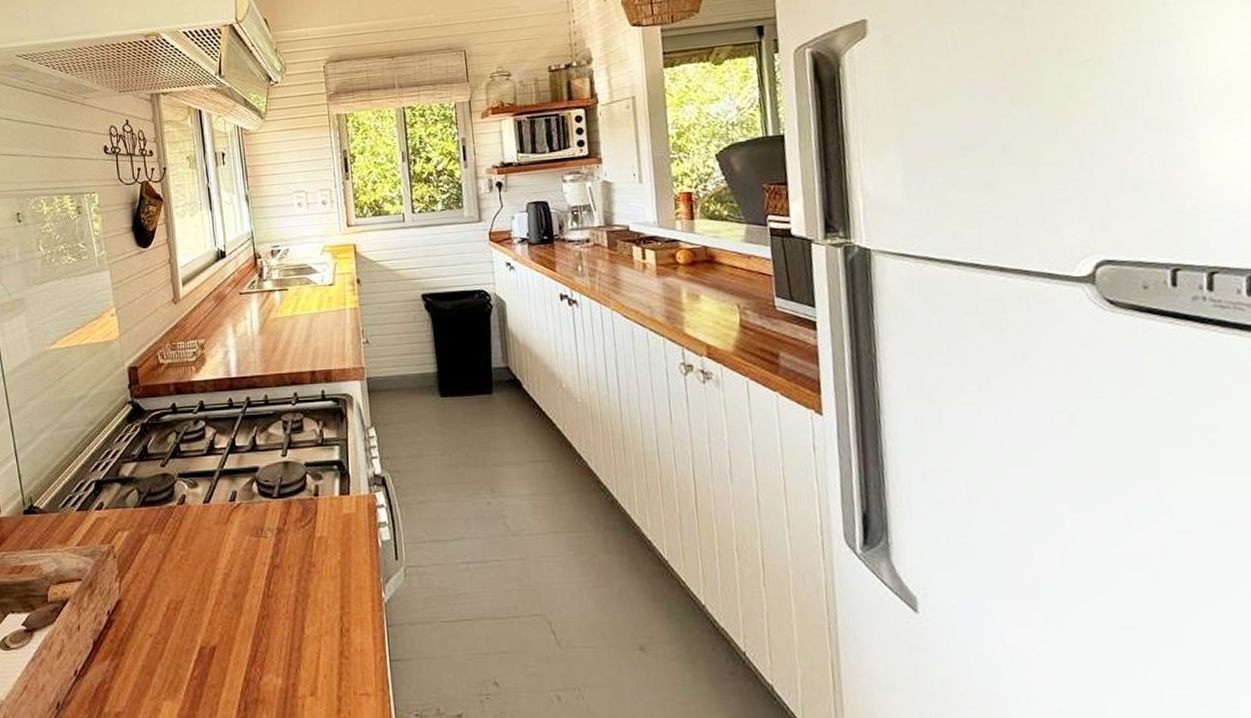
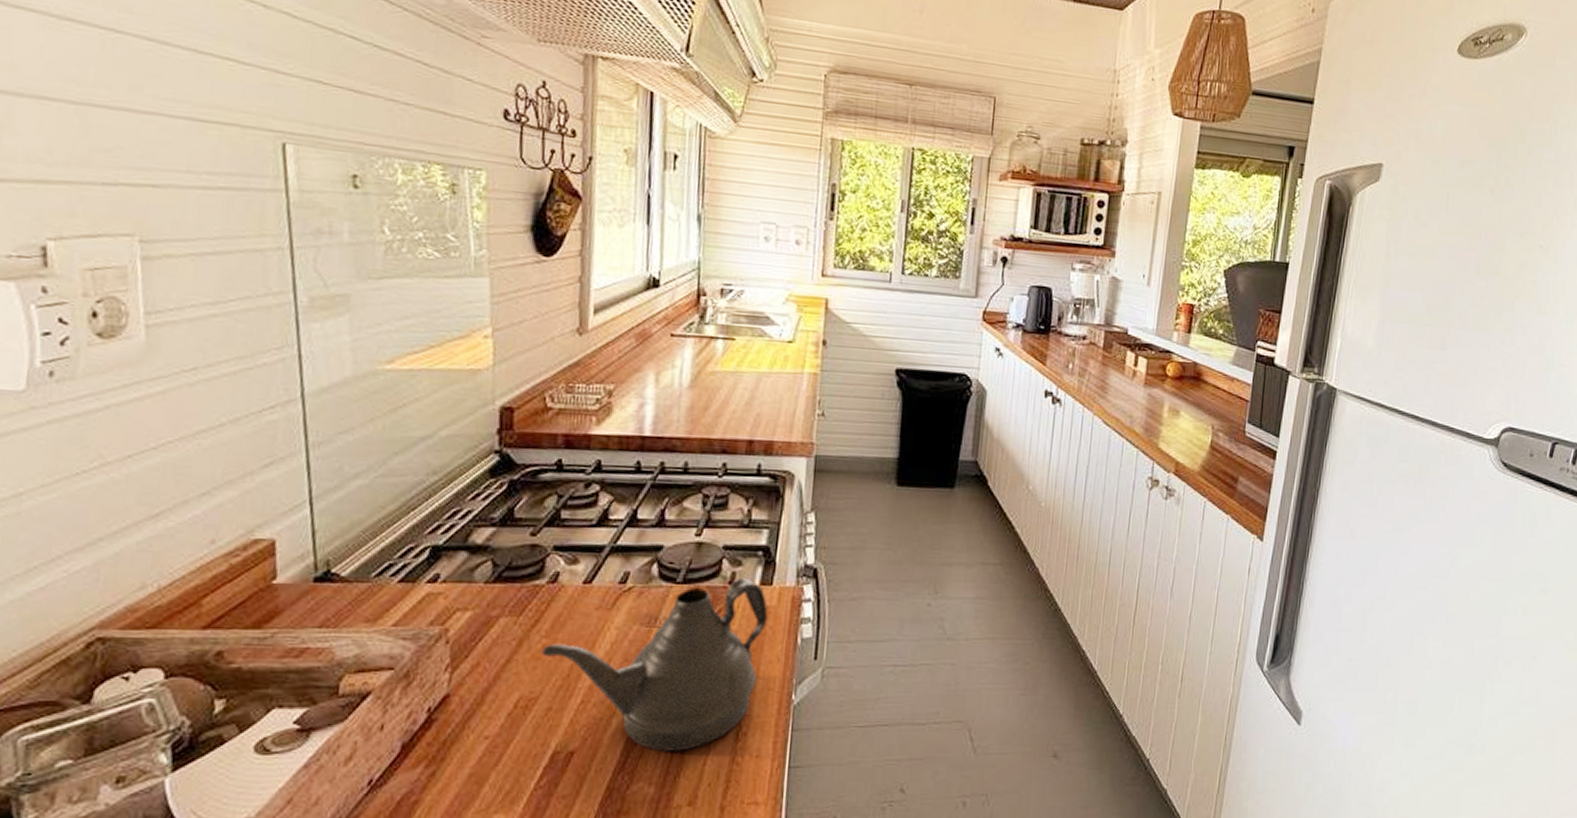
teapot: none [181,489,351,646] -> present [541,577,768,751]

